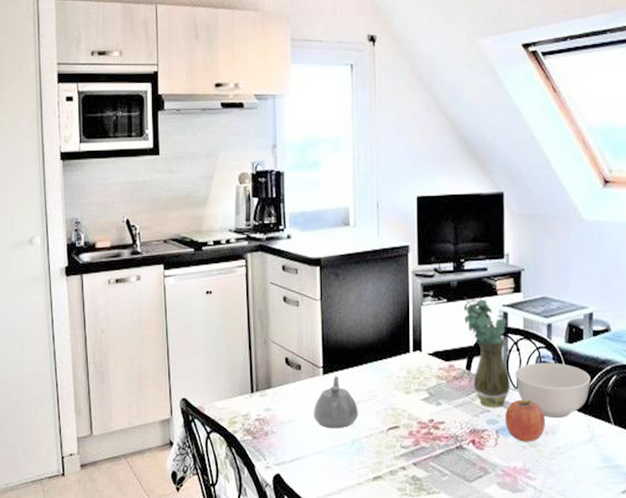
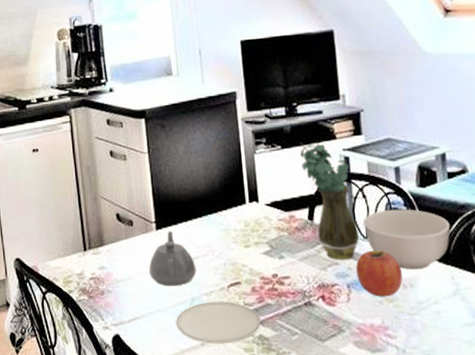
plate: none [335,443,415,483] -> present [176,301,261,344]

